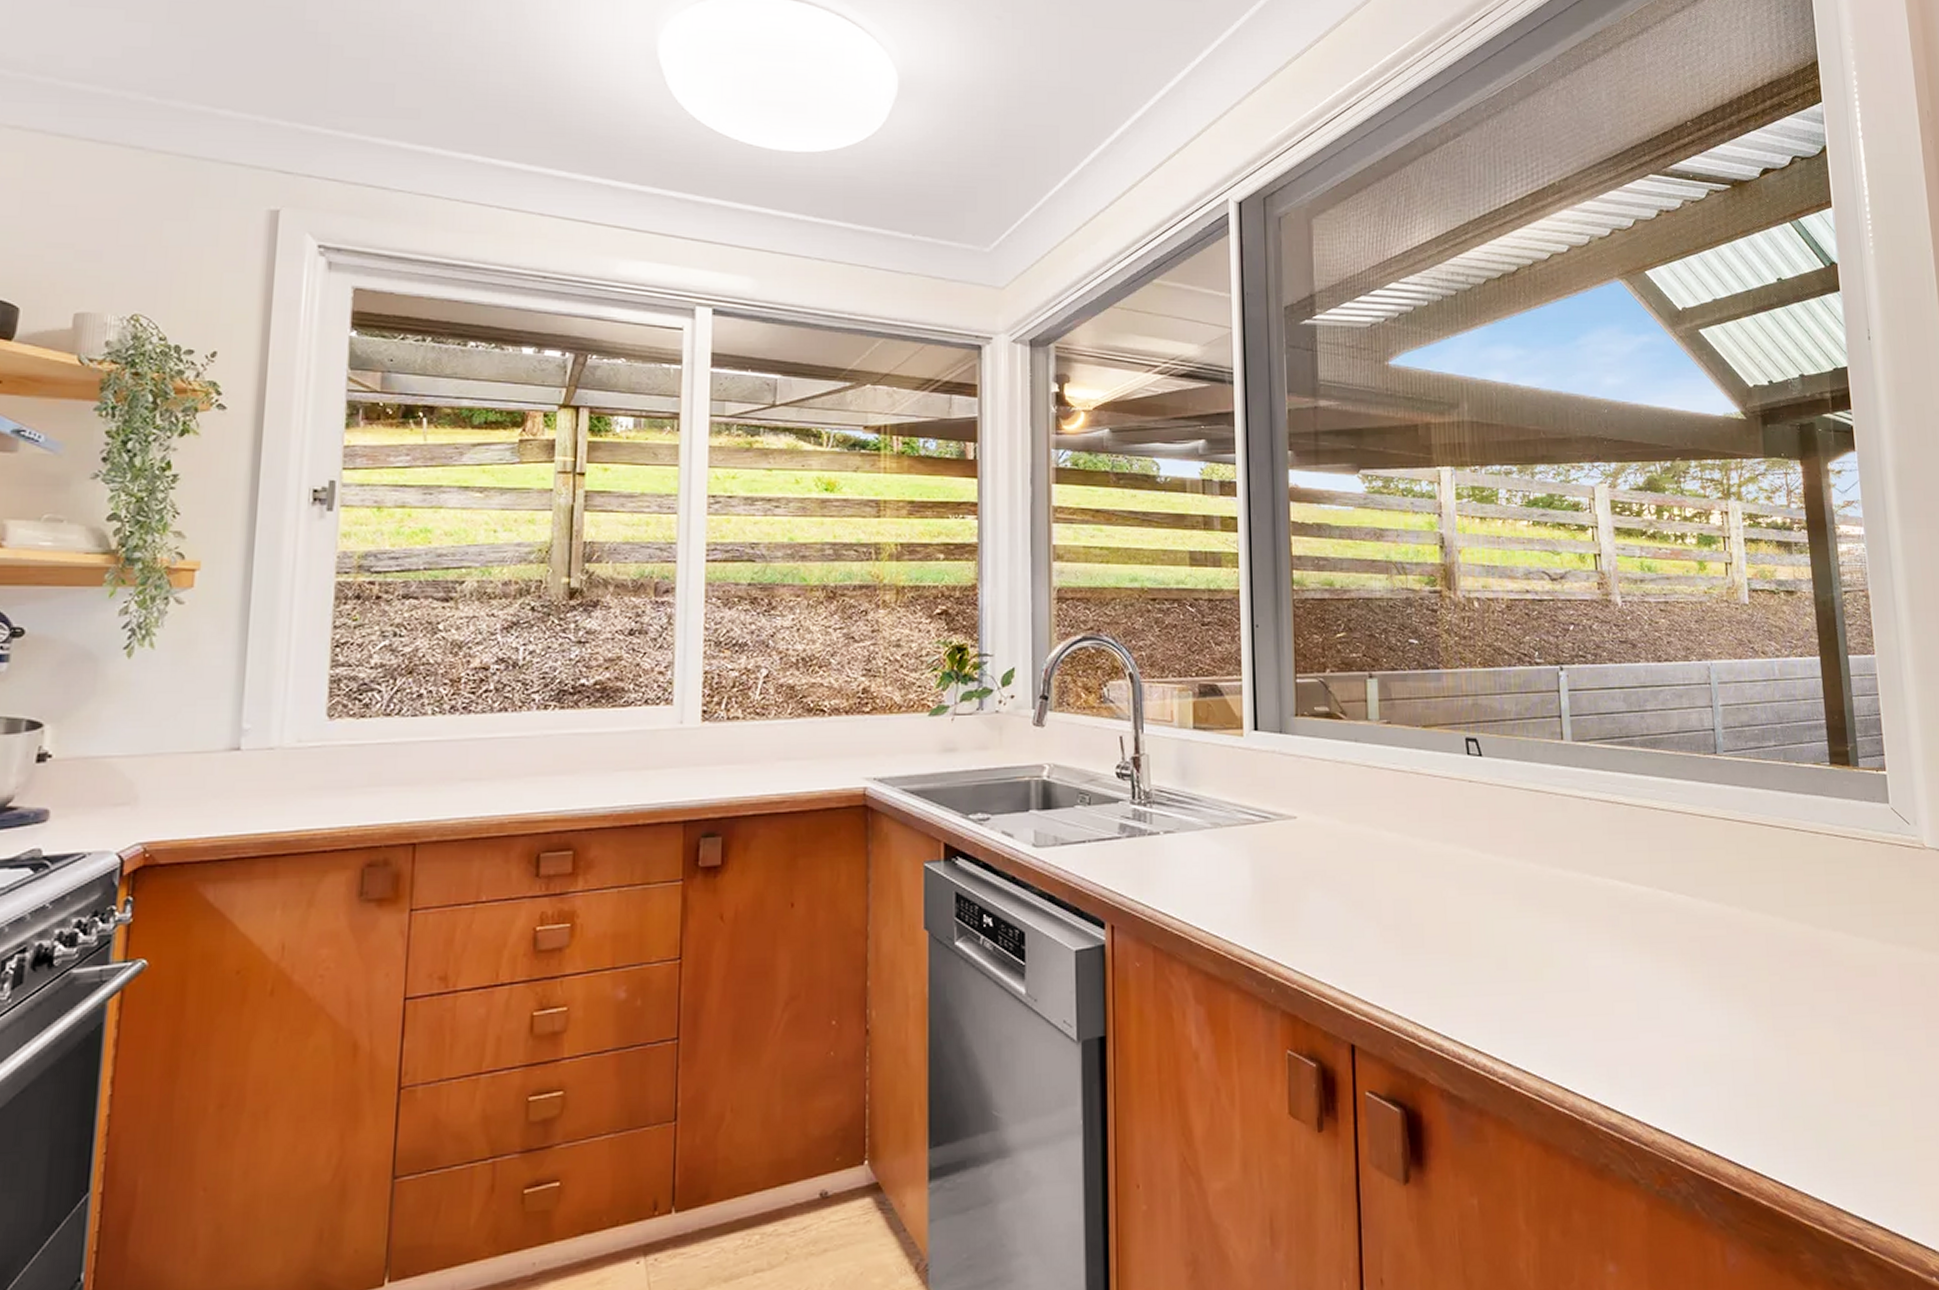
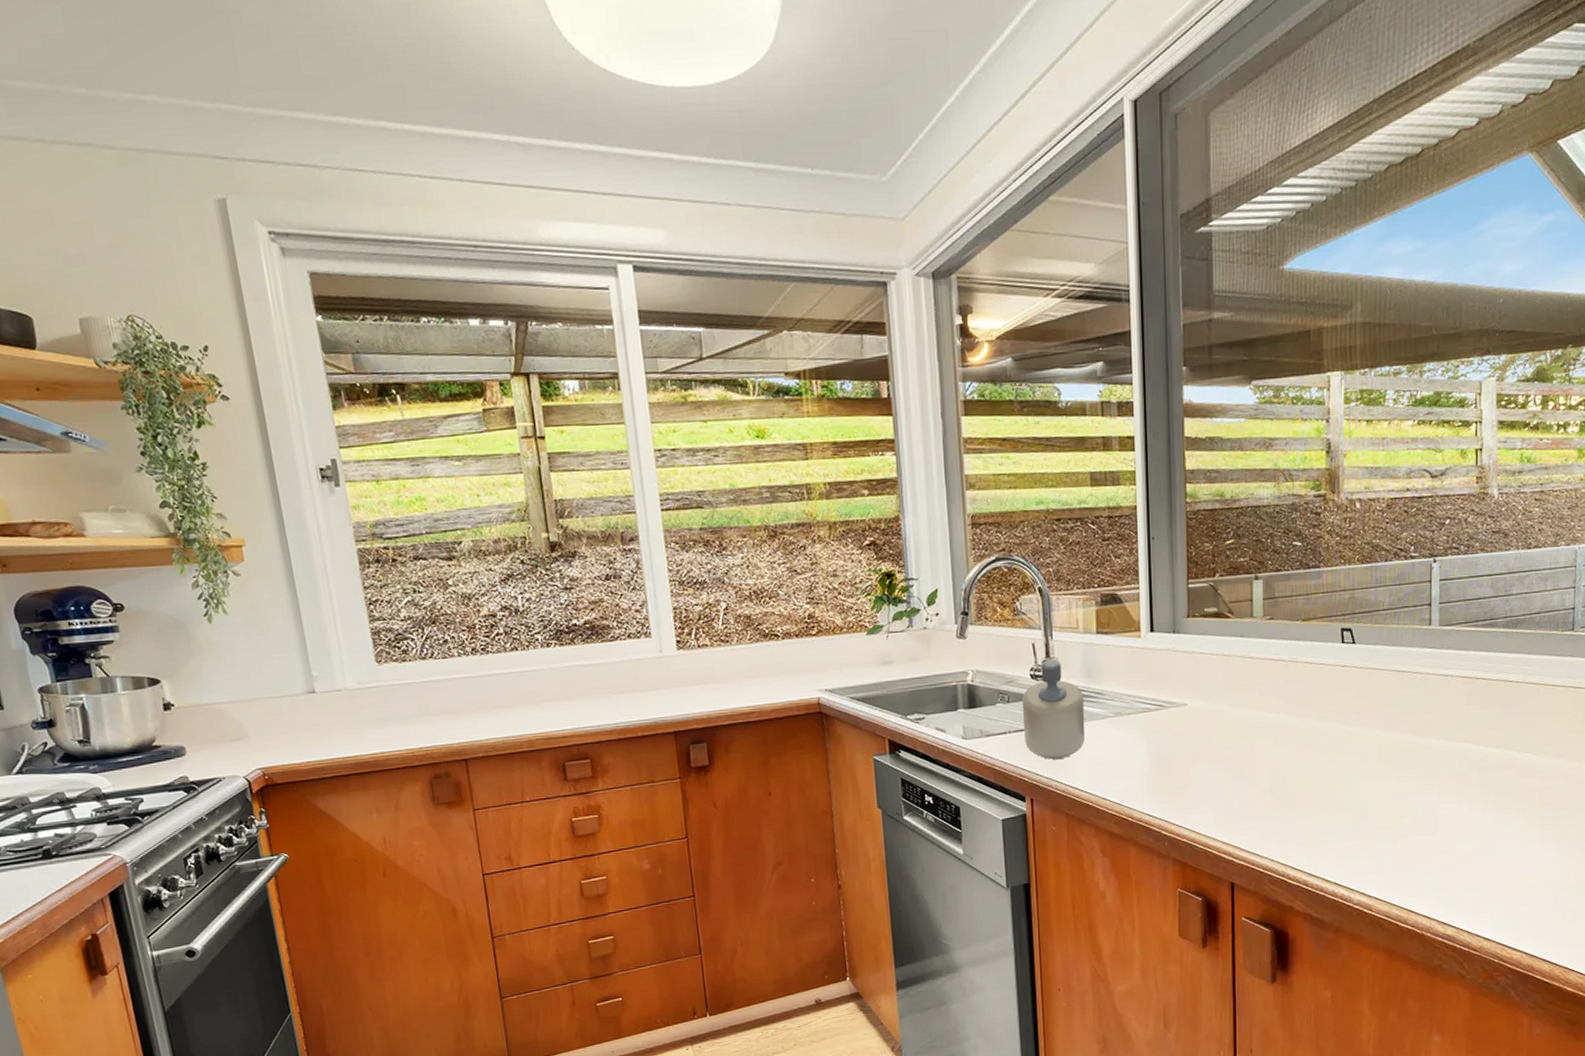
soap dispenser: none [1105,755,1178,876] -> present [1021,658,1086,759]

